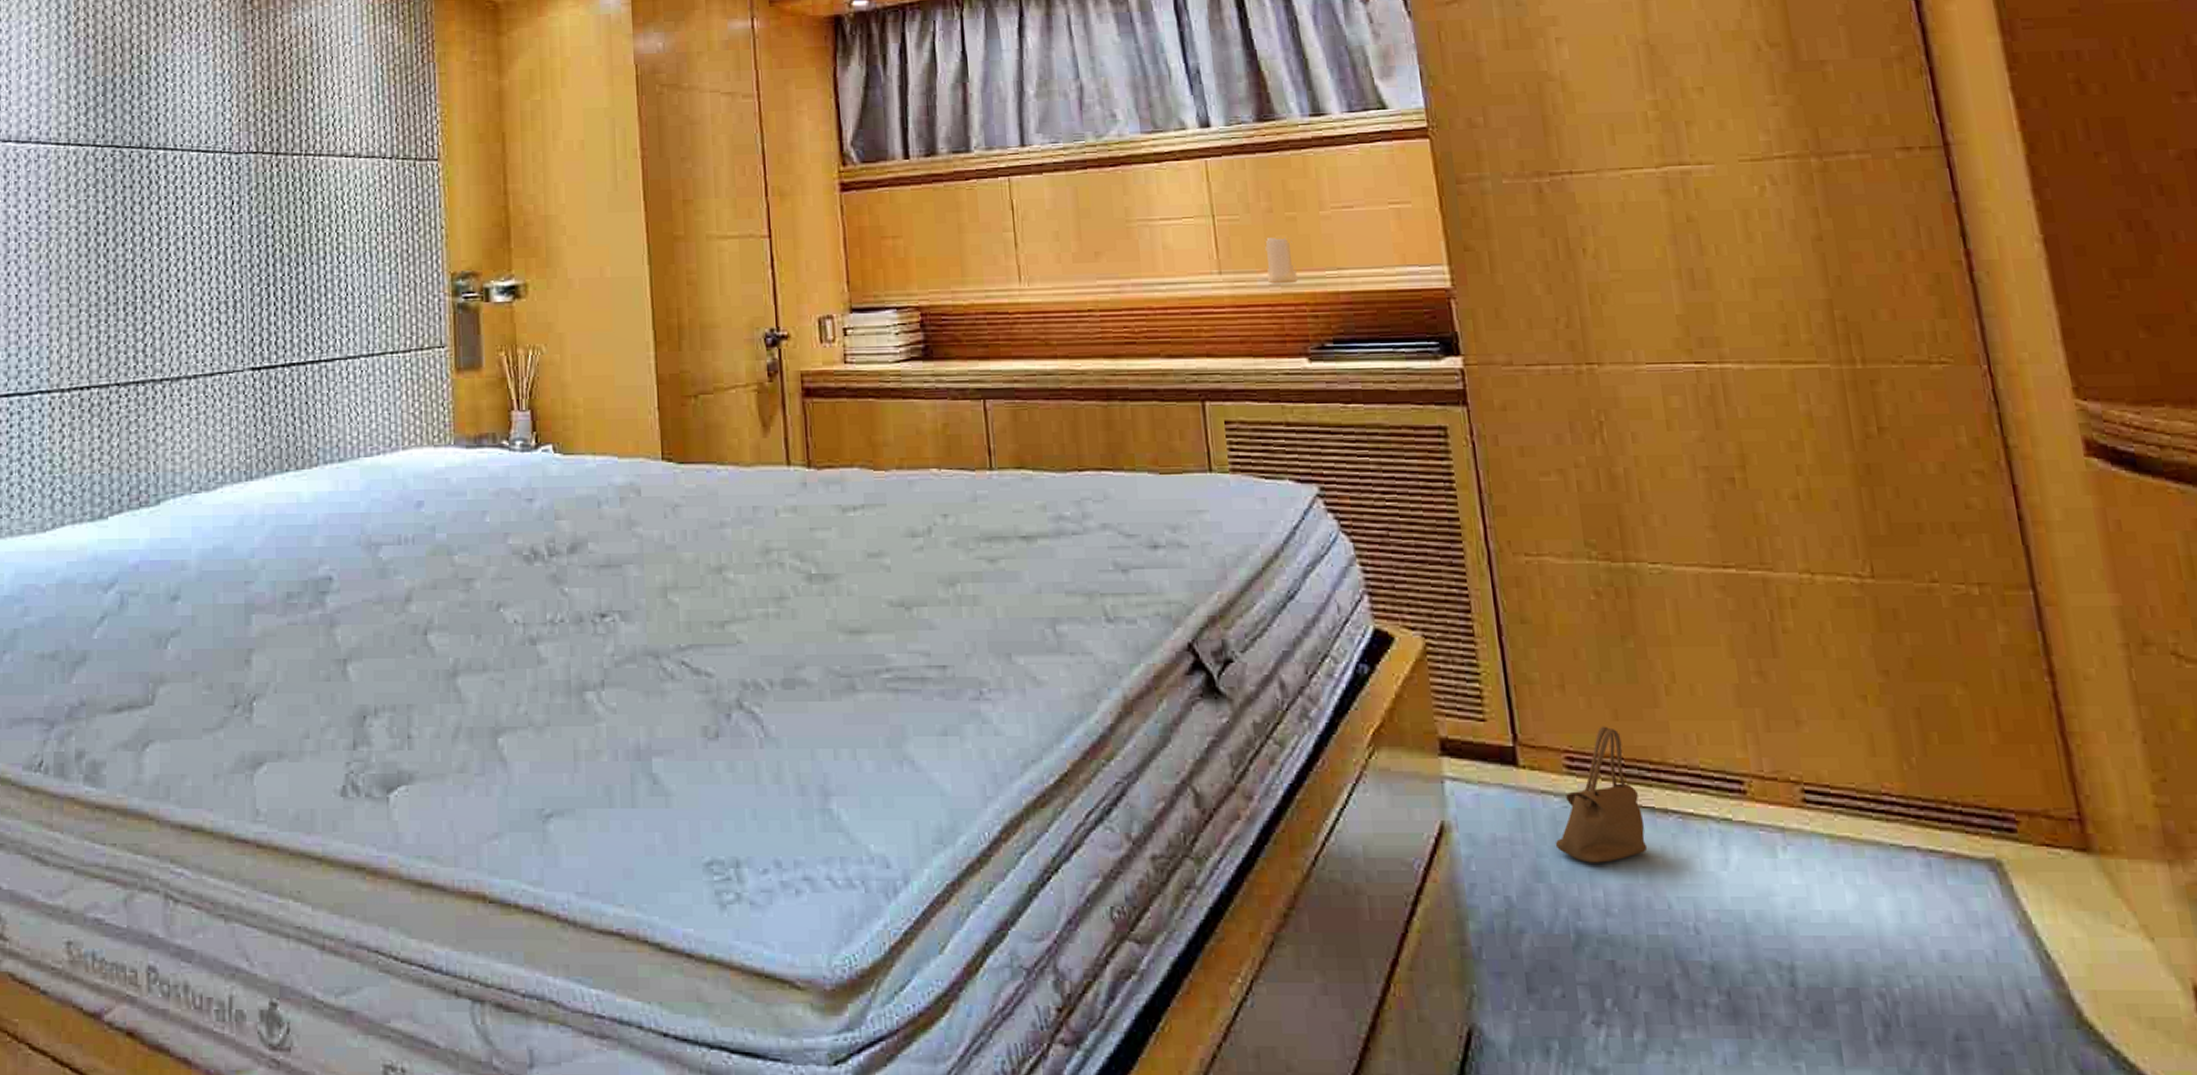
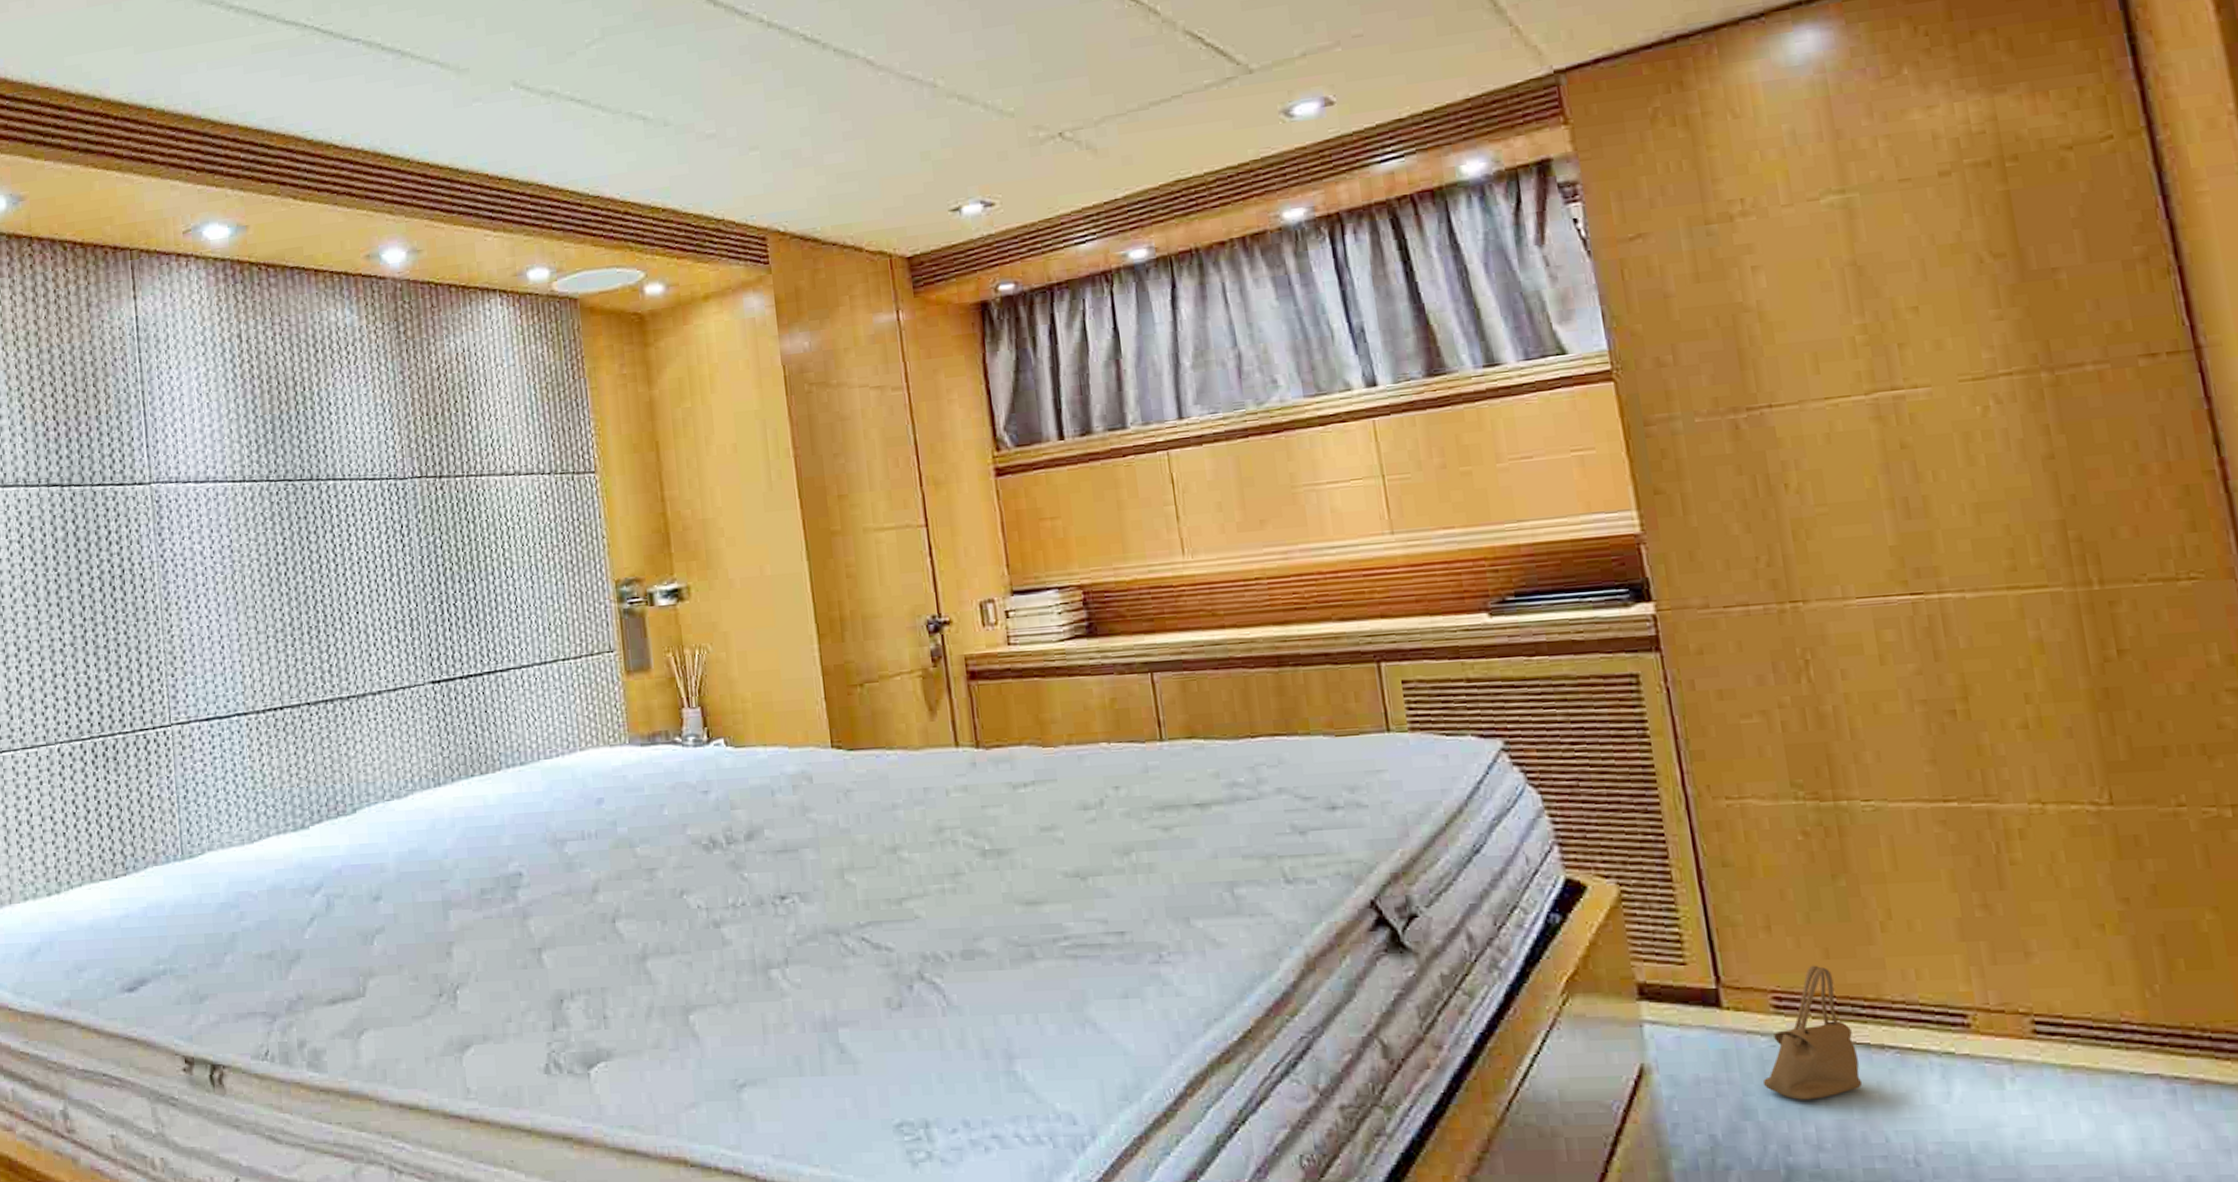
candle: present [1264,236,1298,284] -> none [1438,492,1475,541]

